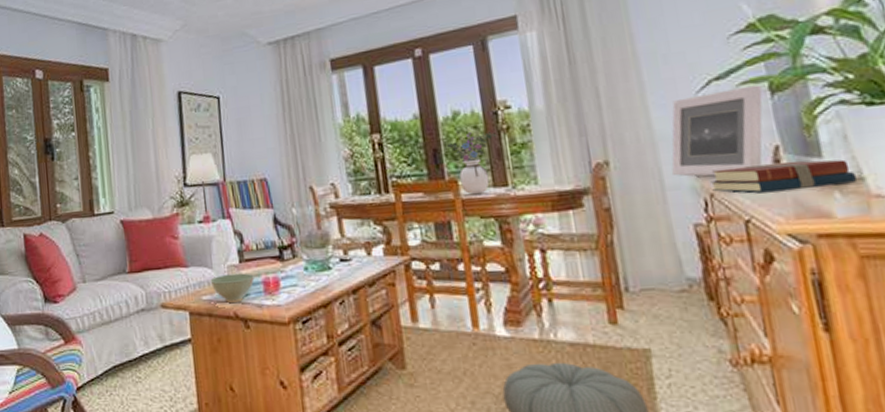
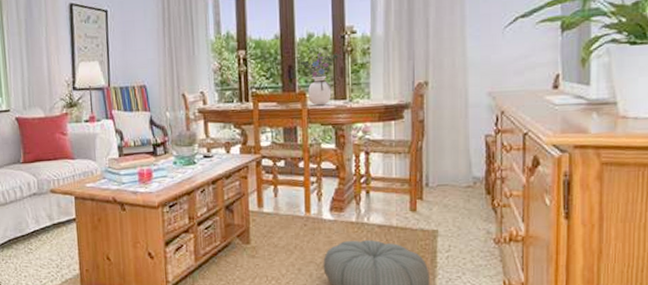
bowl: present [210,273,255,304] -> none [93,165,131,190]
picture frame: present [671,85,763,177] -> none [476,23,556,97]
books: present [711,159,856,193] -> none [503,87,611,111]

